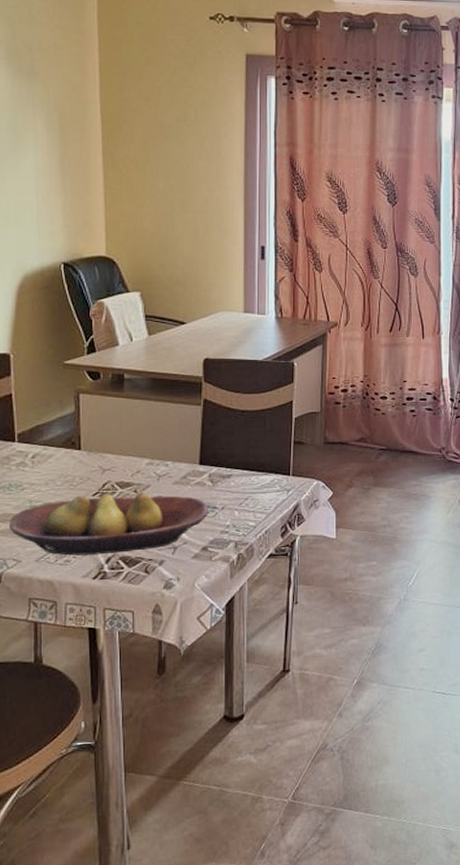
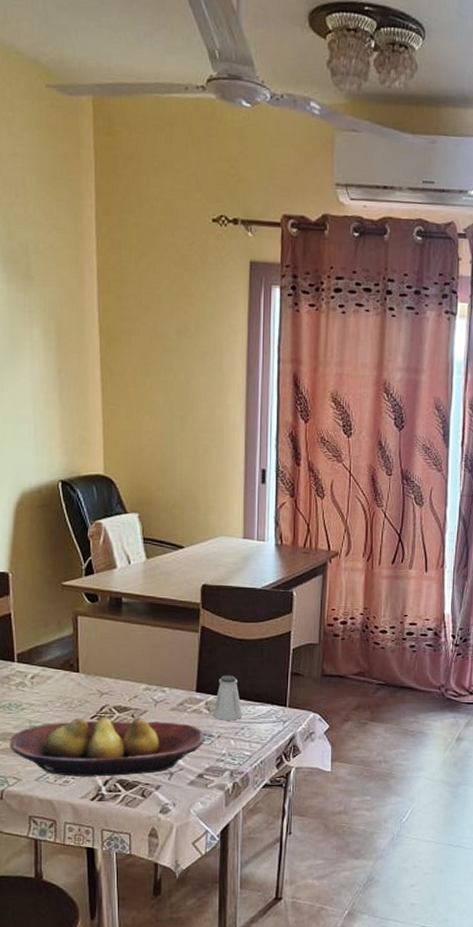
saltshaker: none [215,446,247,492] -> present [212,675,243,720]

